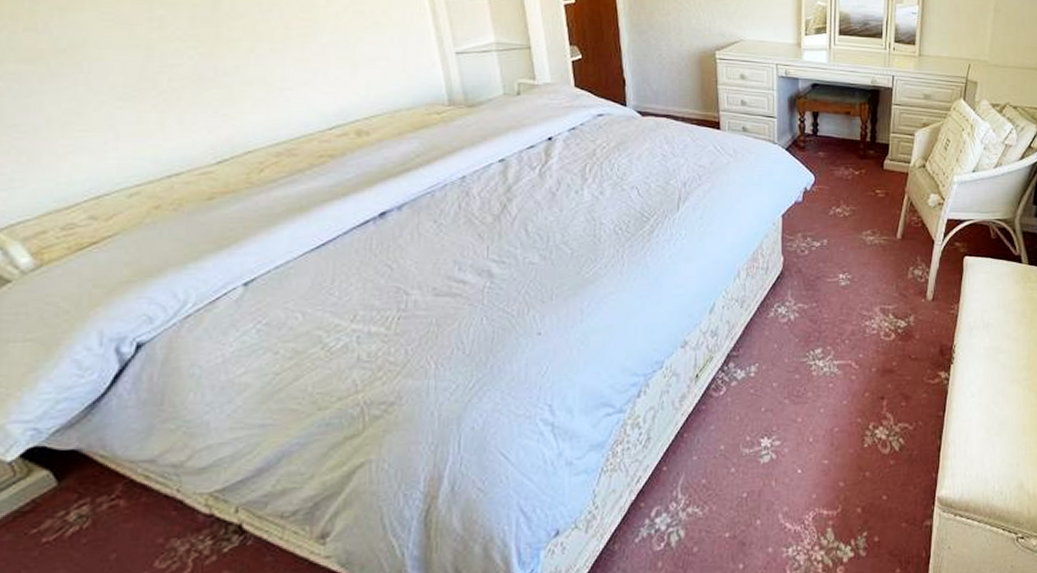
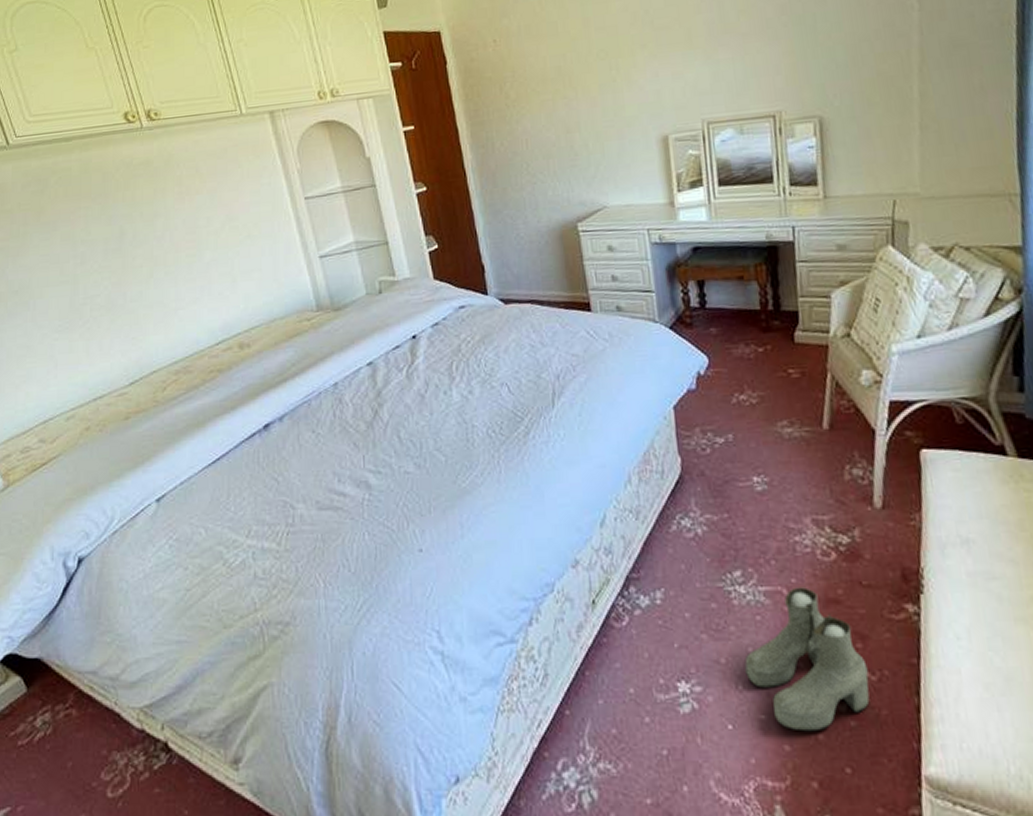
boots: none [816,361,907,471] -> present [745,587,870,732]

